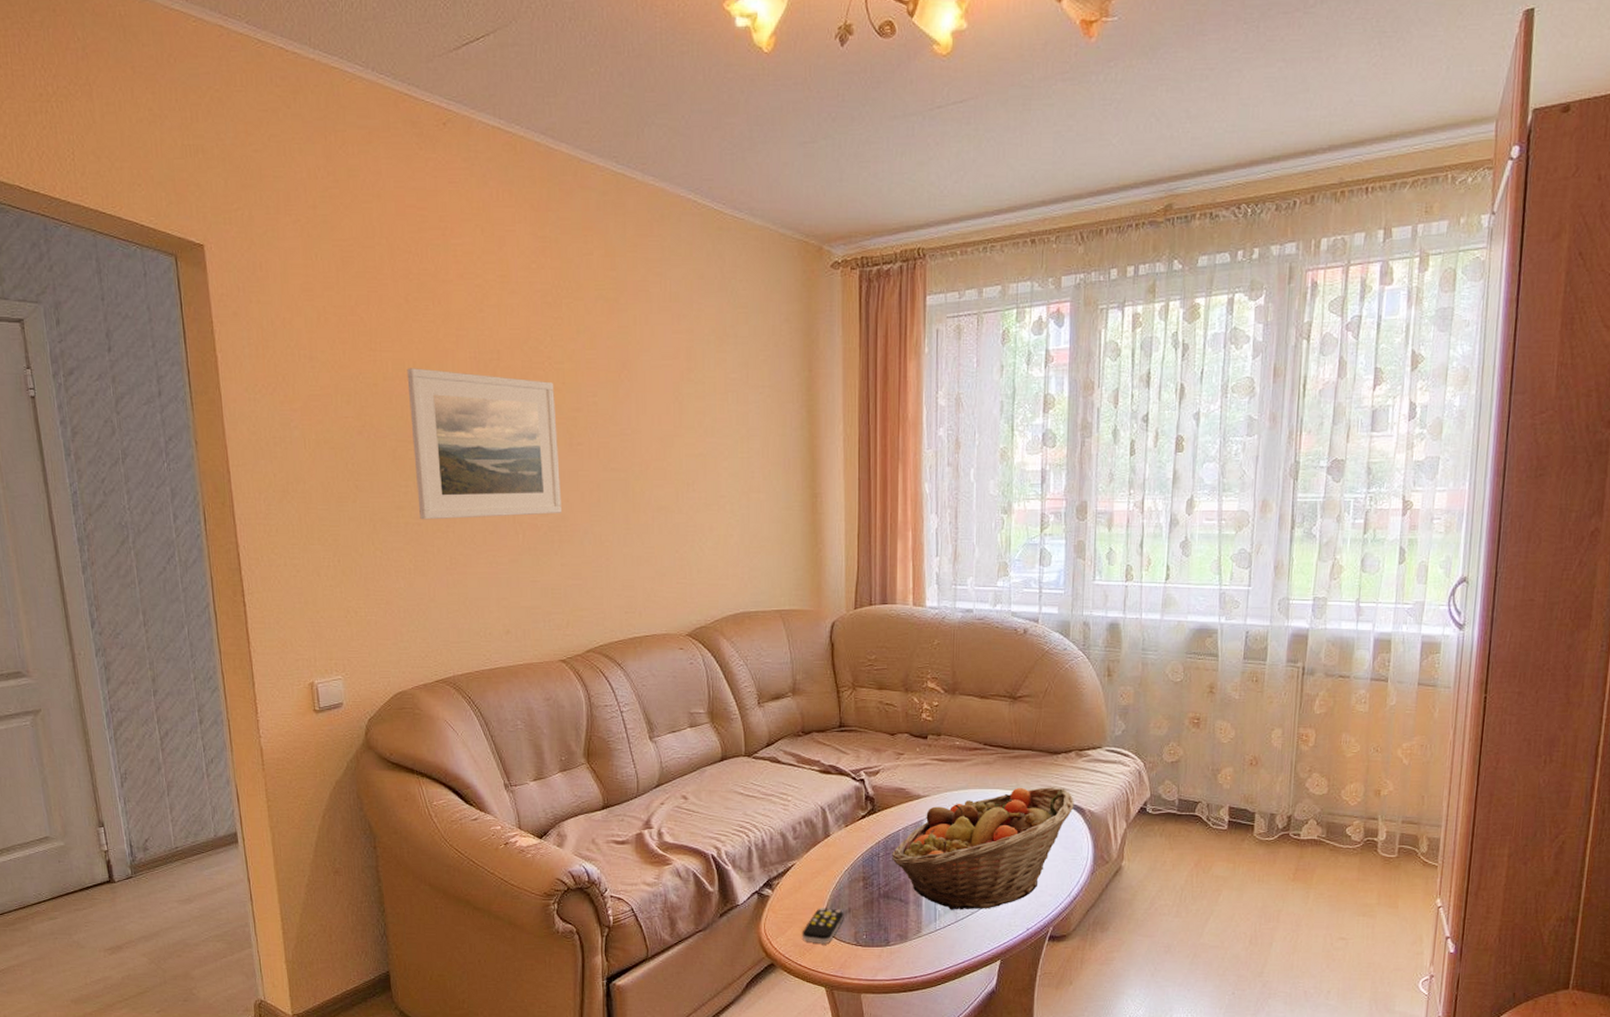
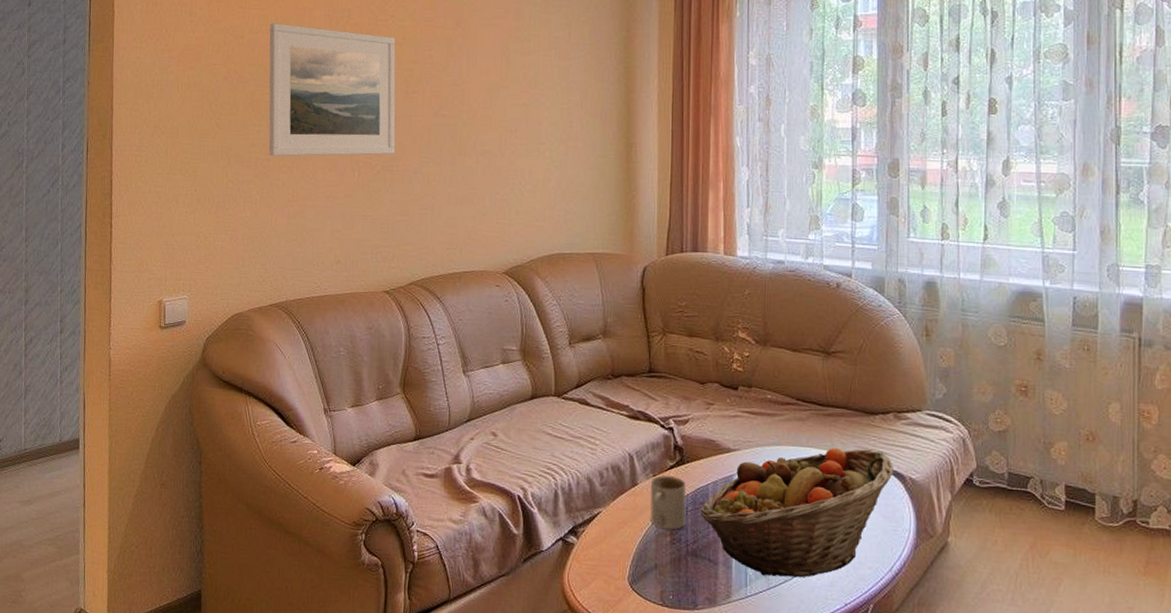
remote control: present [801,908,844,944] -> none [606,561,651,601]
mug: none [842,825,878,876] -> present [650,475,687,530]

